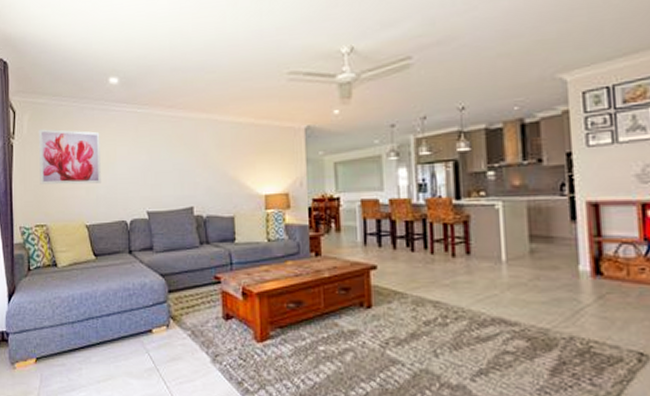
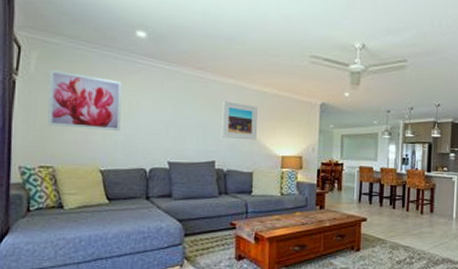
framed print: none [196,138,236,180] -> present [221,101,258,141]

